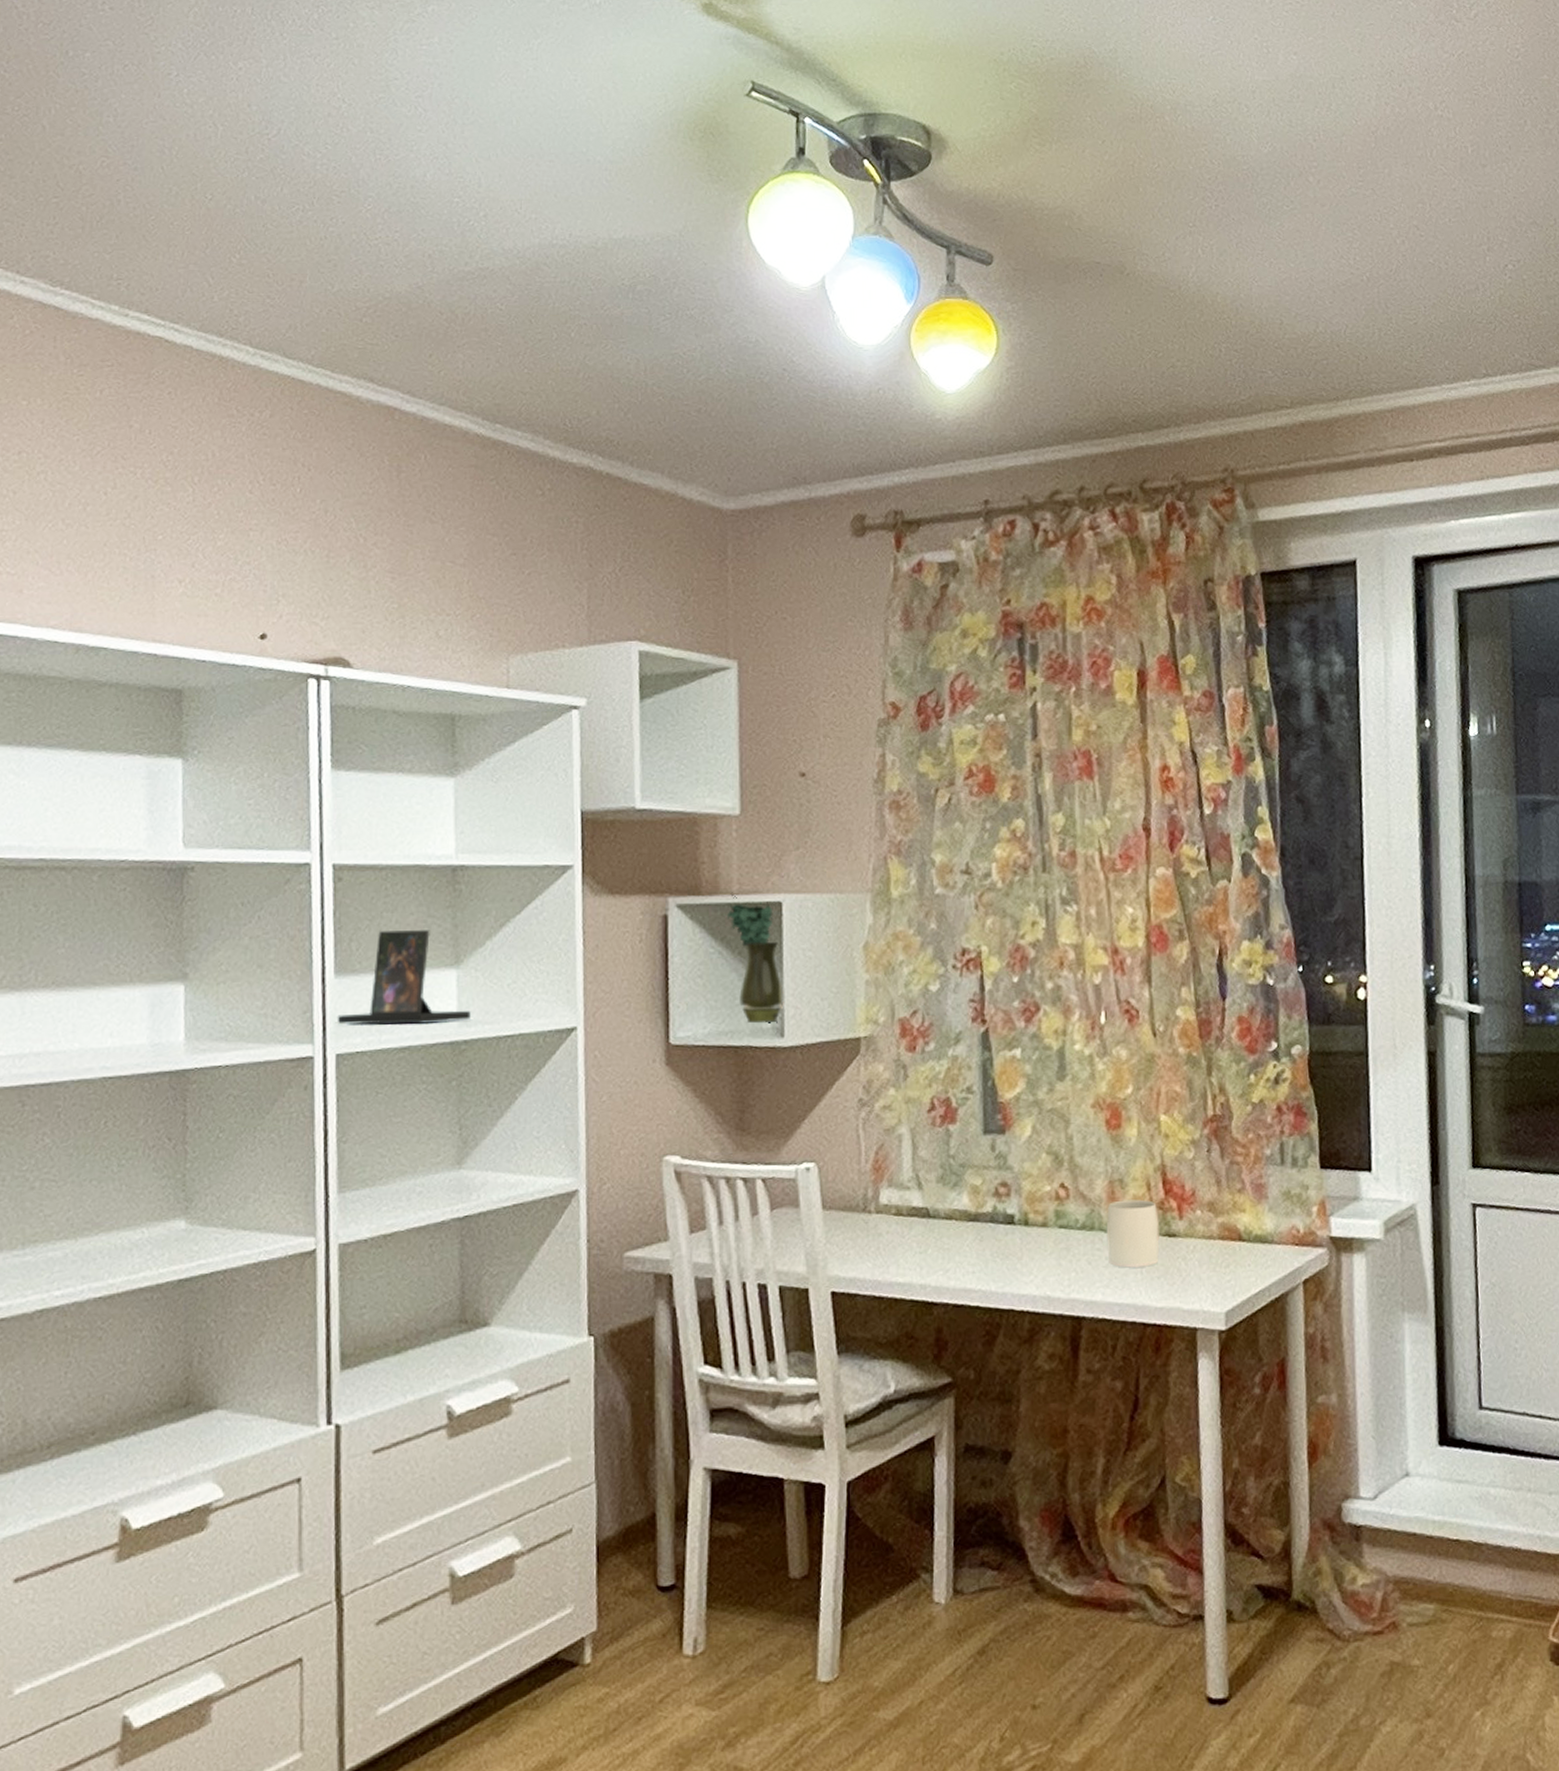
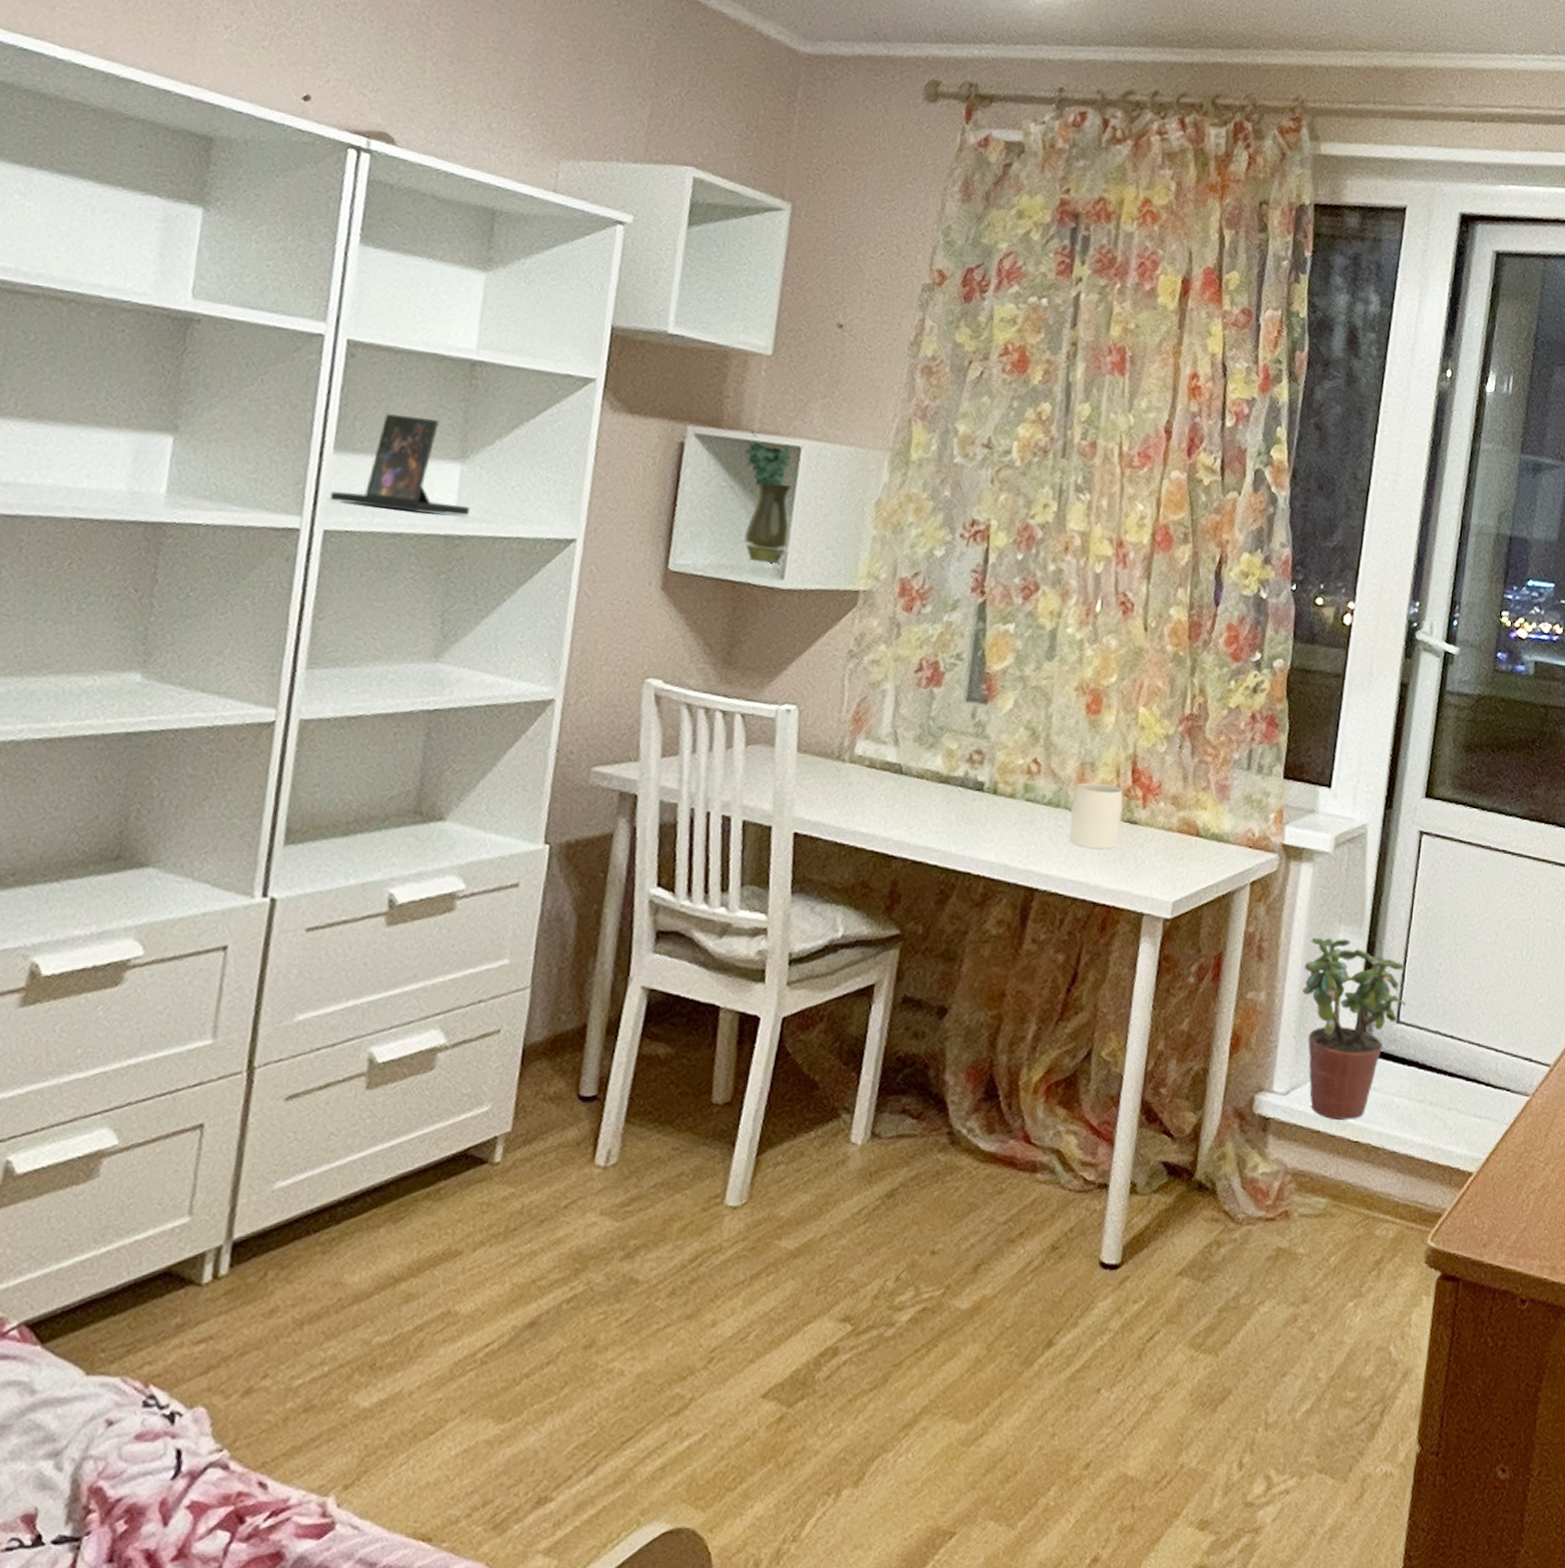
potted plant: none [1372,1327,1487,1520] -> present [1302,937,1406,1120]

